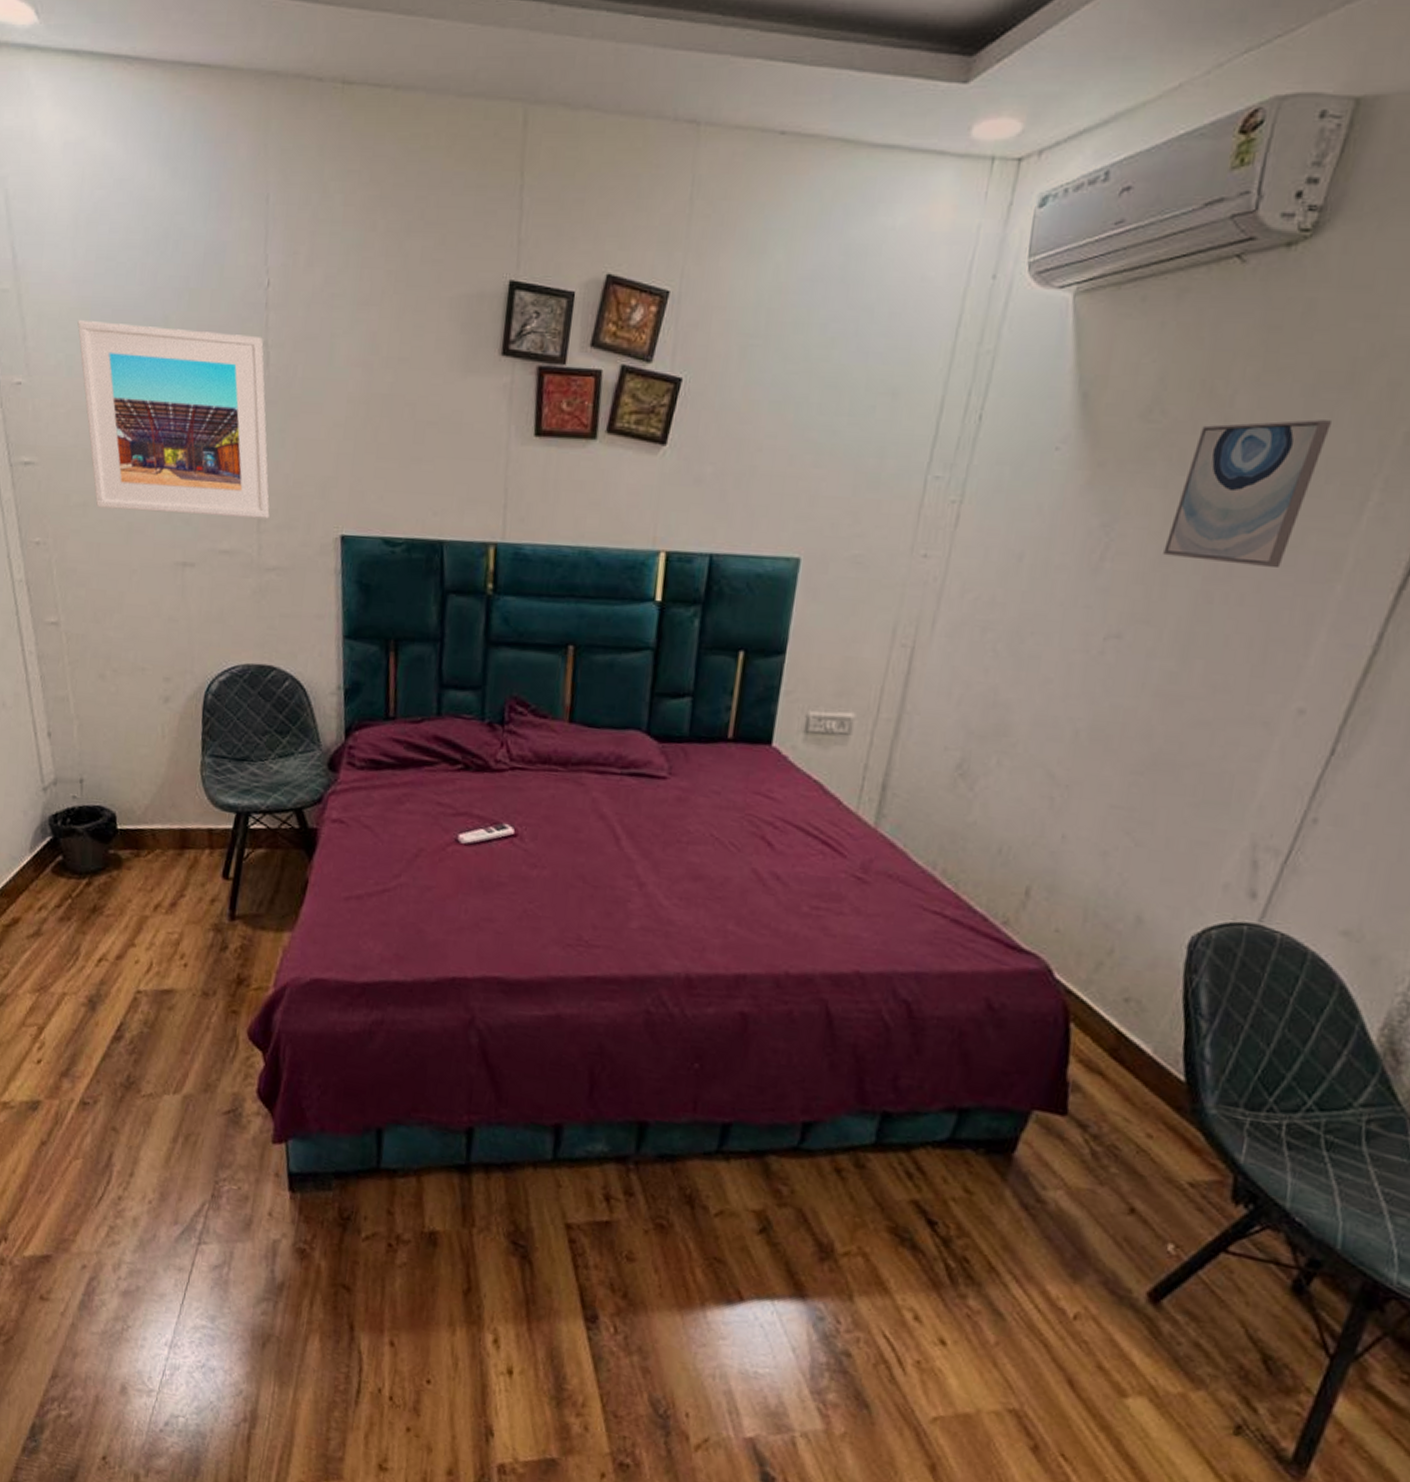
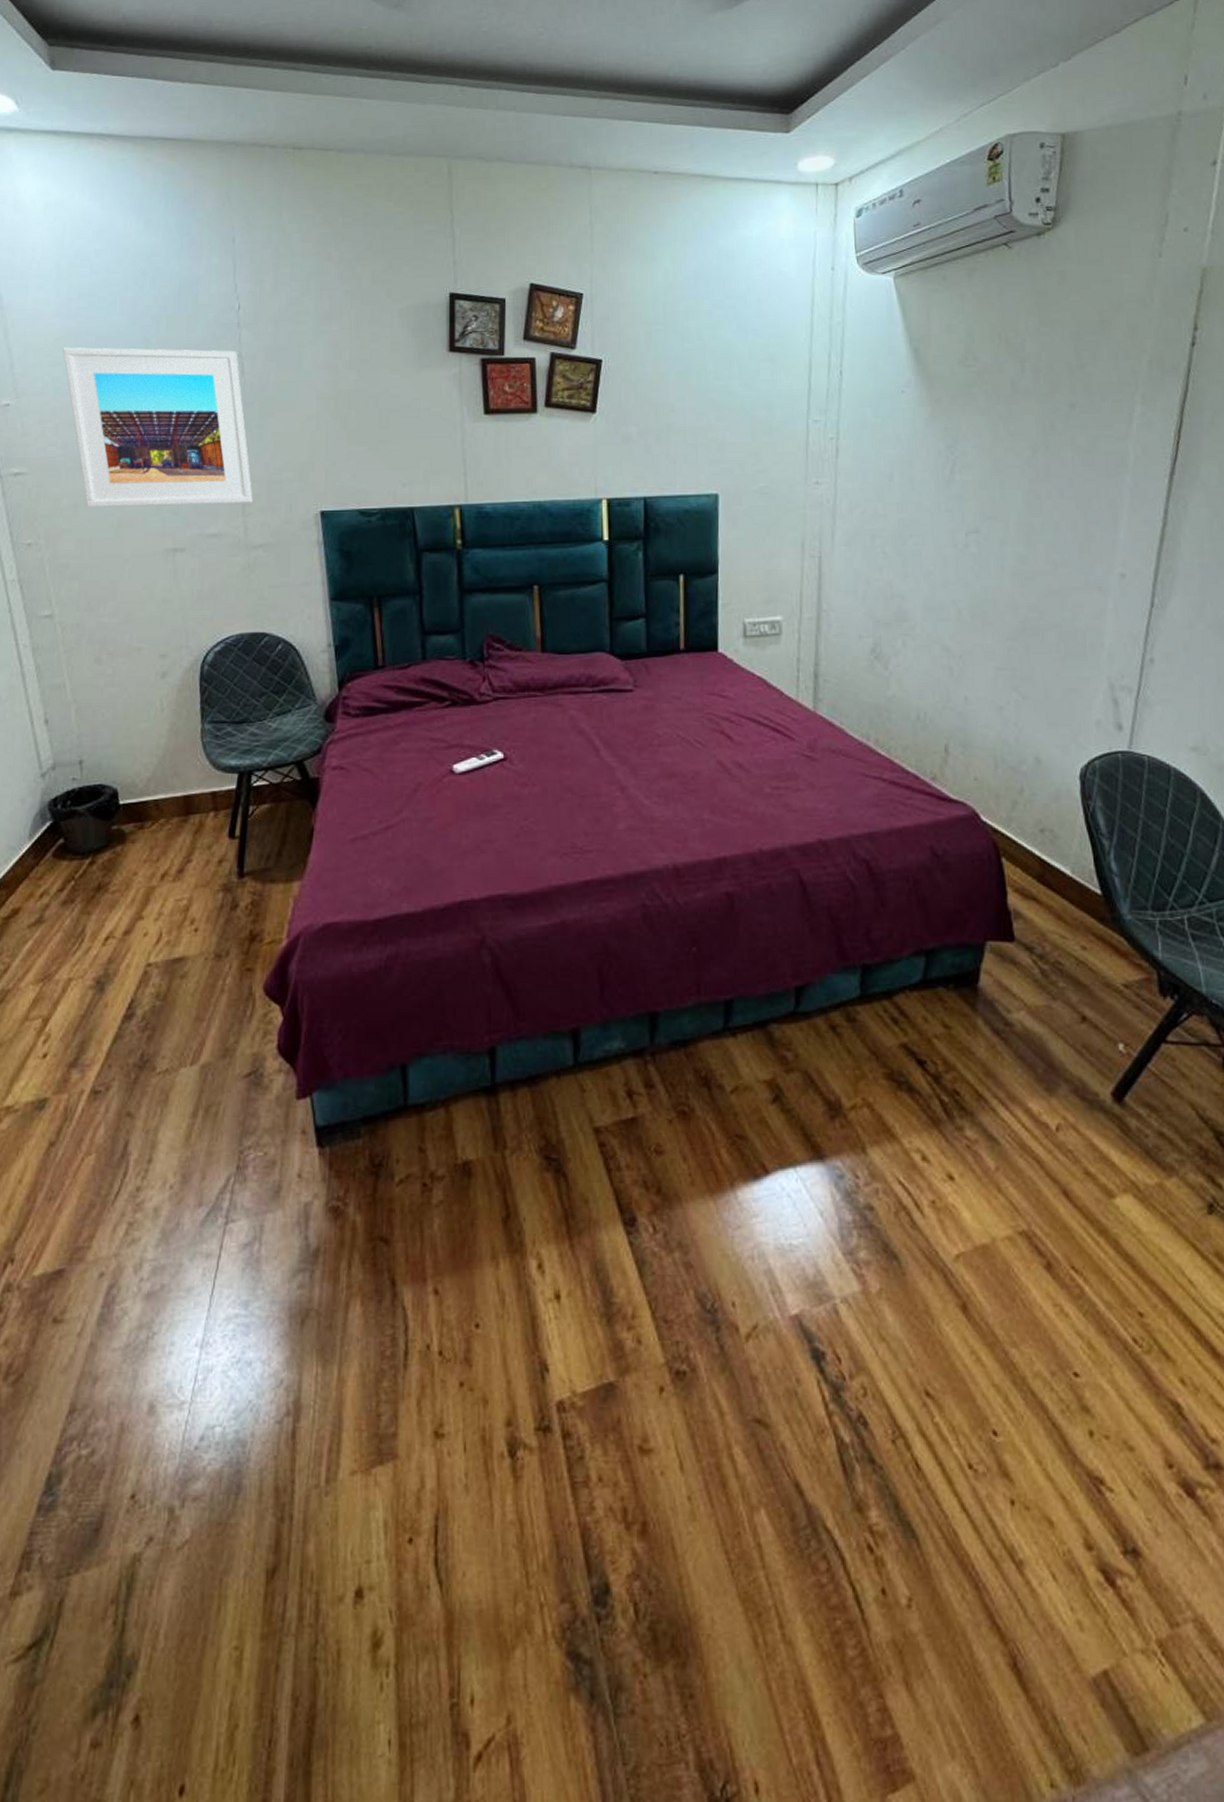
wall art: present [1163,419,1331,567] -> none [996,356,1096,467]

